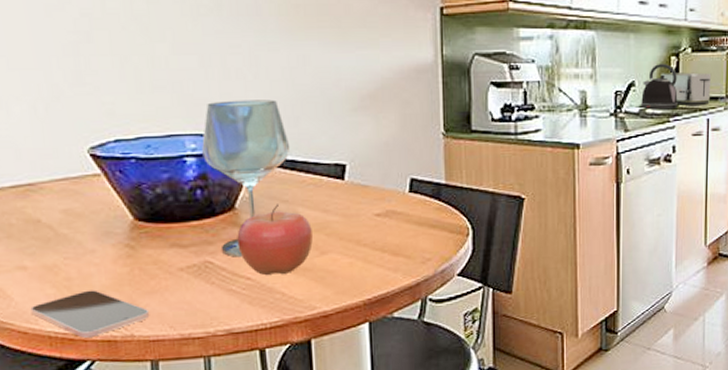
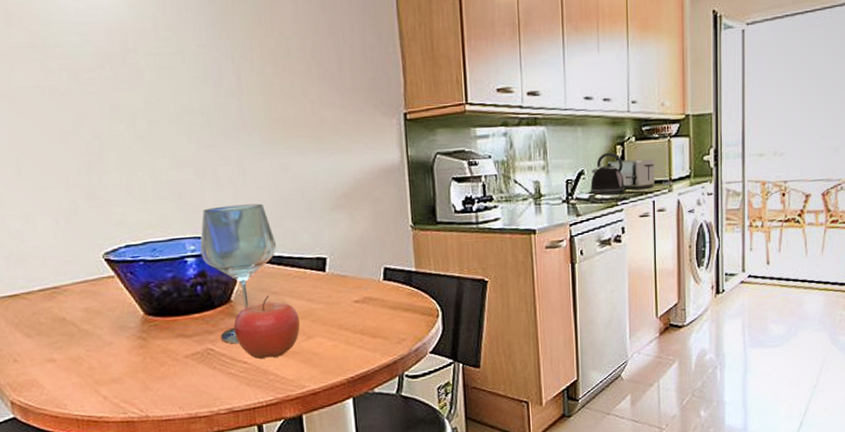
smartphone: present [30,290,150,338] -> none [60,377,162,420]

